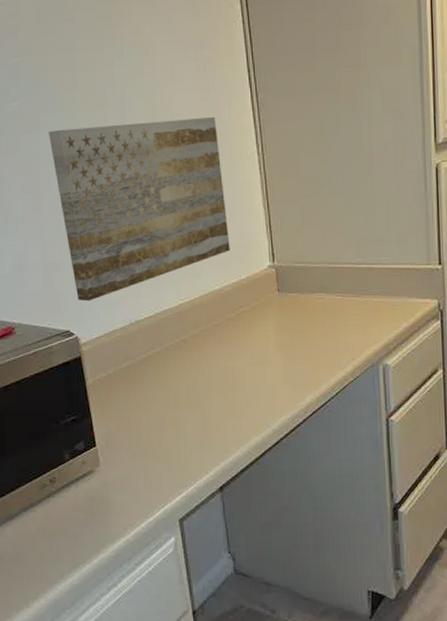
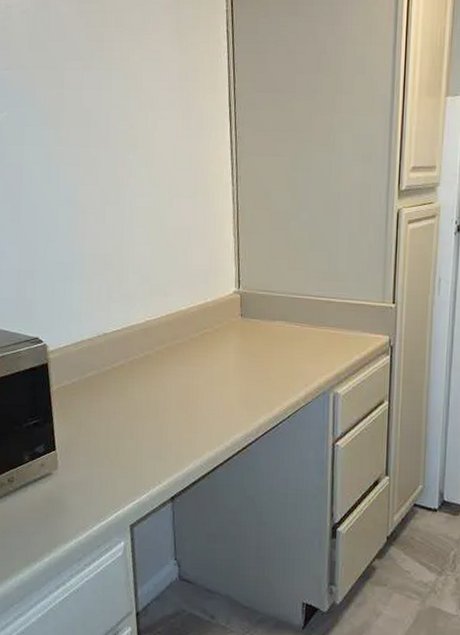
wall art: present [49,116,230,302] -> none [33,144,199,311]

